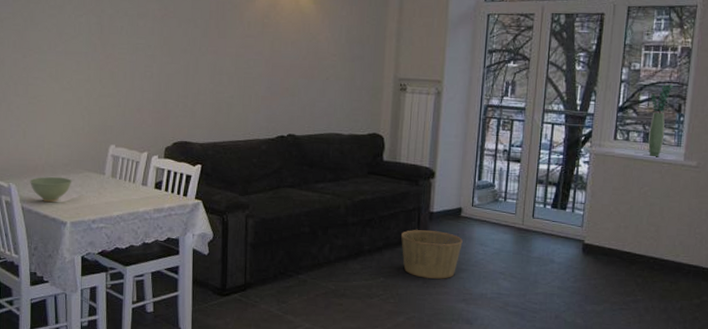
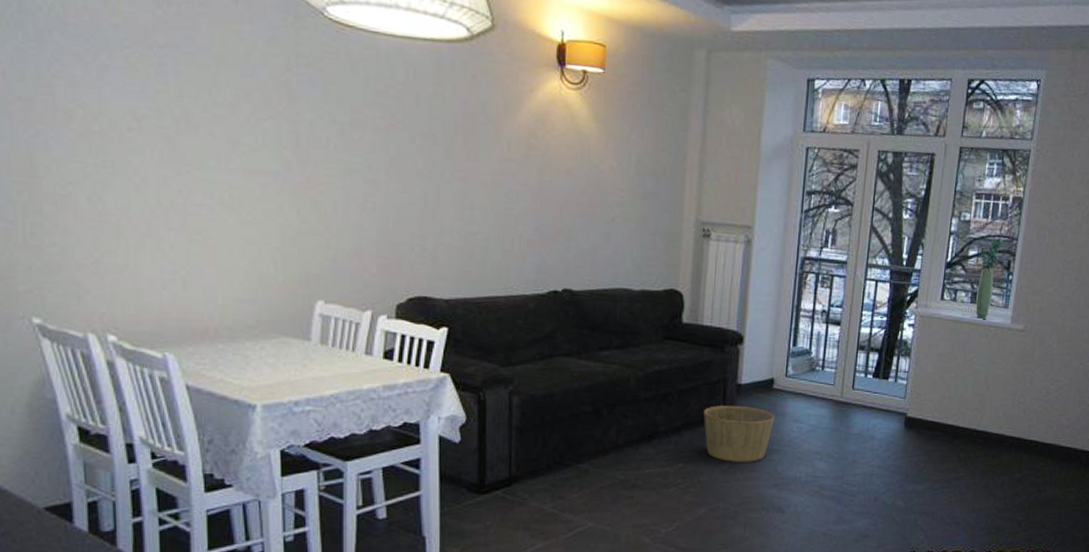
bowl: present [30,176,72,203] -> none [197,343,262,379]

